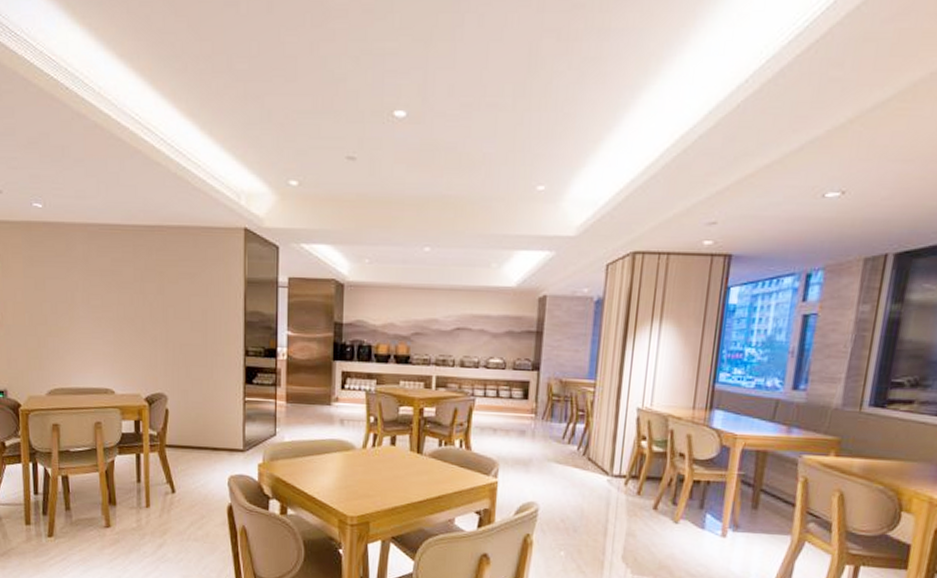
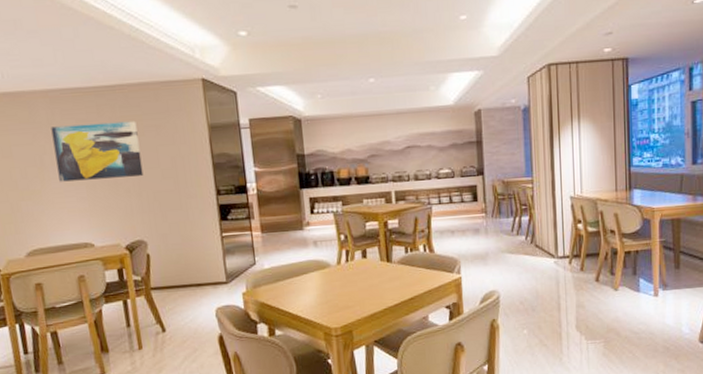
wall art: none [86,263,172,325] -> present [51,120,144,182]

